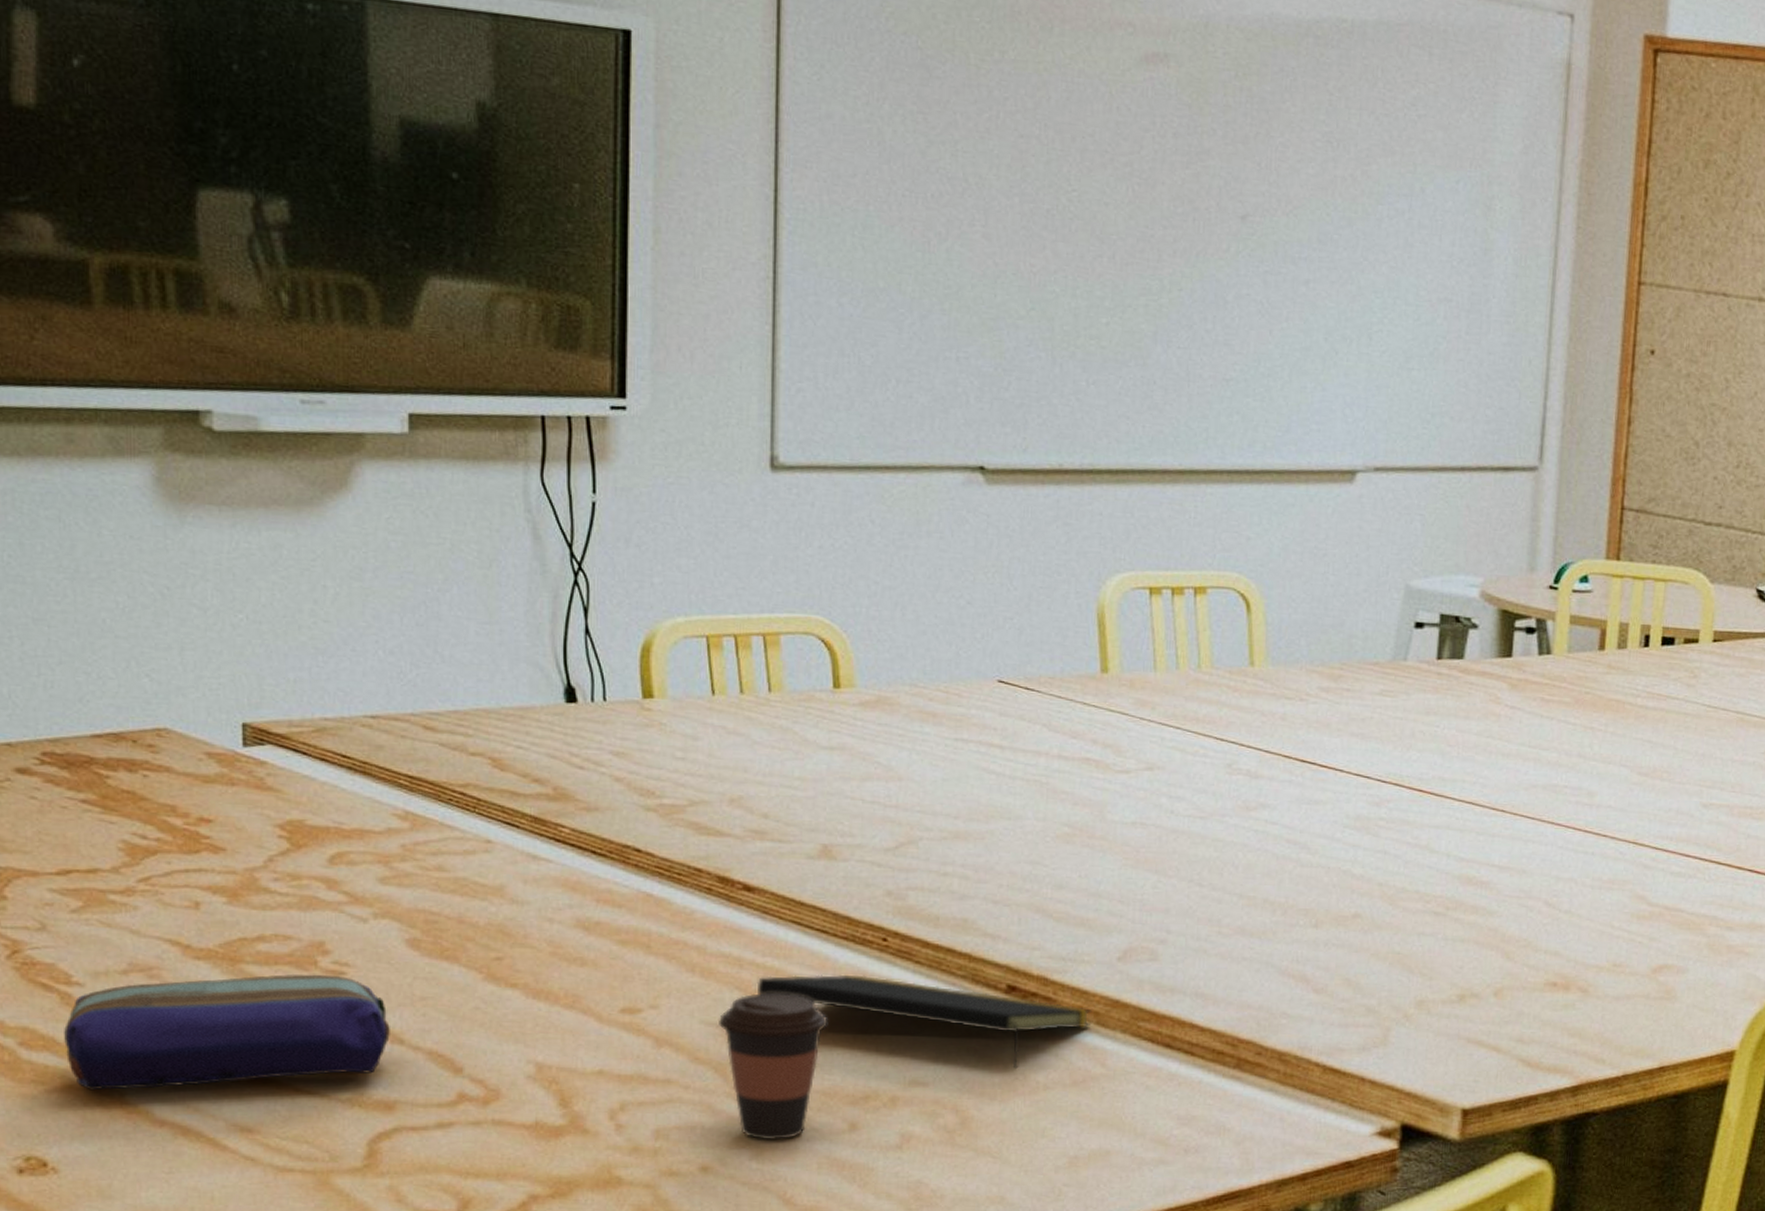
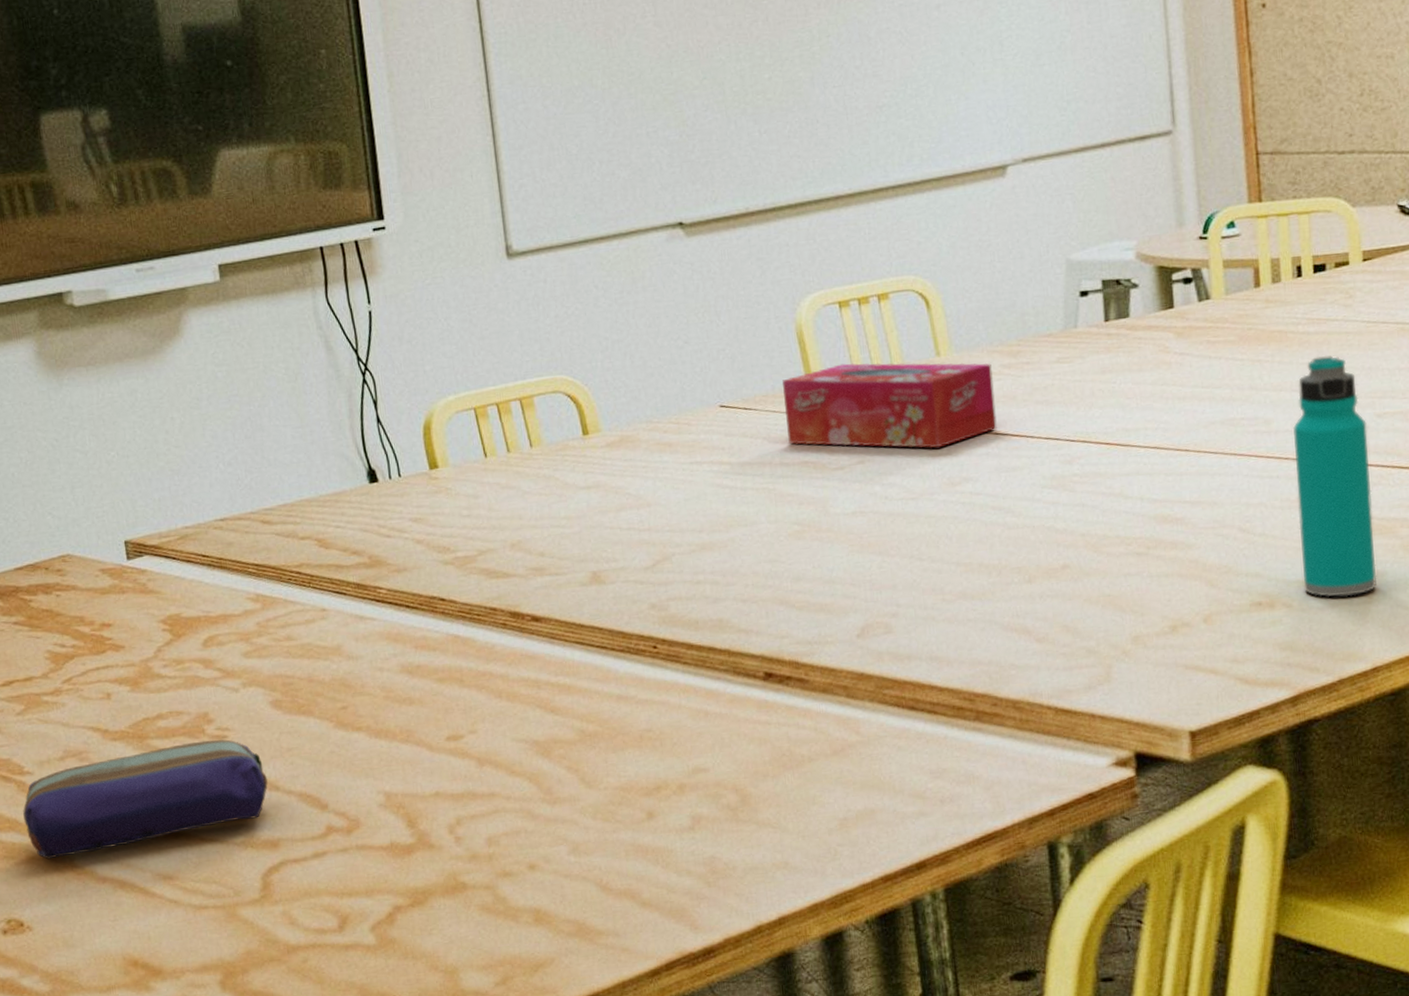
coffee cup: present [717,993,829,1141] -> none [526,705,618,836]
notepad: present [756,974,1092,1069] -> none [553,680,842,746]
tissue box: none [1071,656,1309,767] -> present [782,362,997,449]
water bottle: none [1602,734,1691,990] -> present [1293,355,1377,598]

